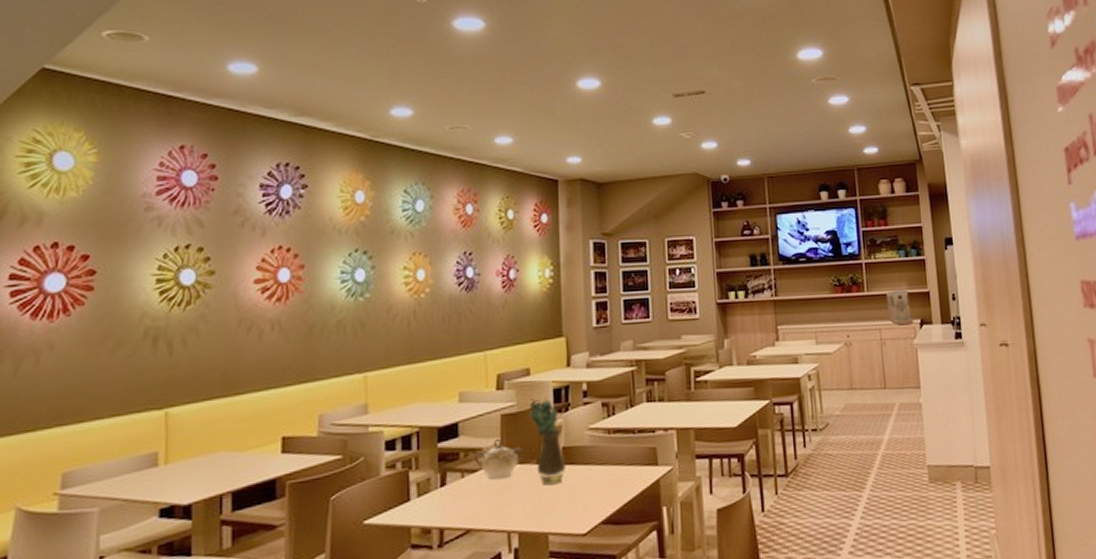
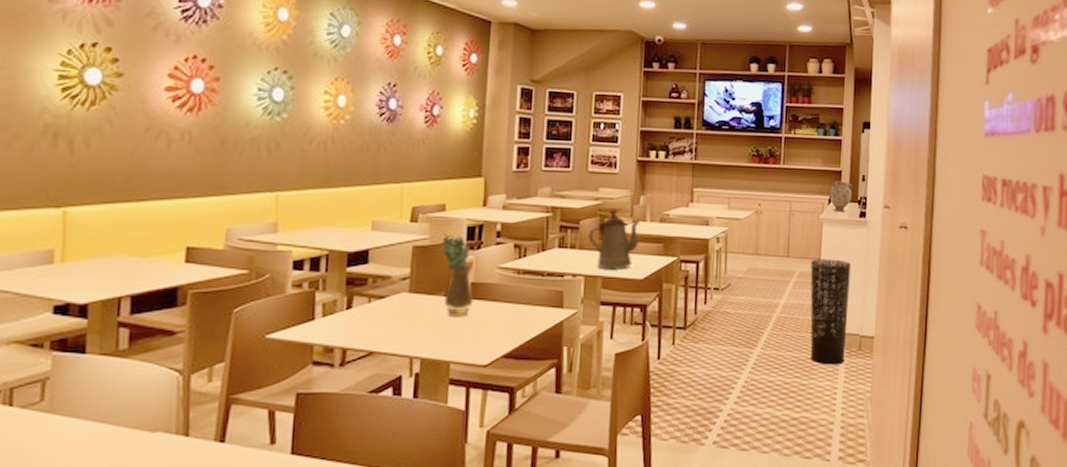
sugar bowl: present [475,438,525,480] -> none [383,268,433,308]
coffee pot: none [676,355,728,420] -> present [588,209,641,268]
coffee machine: present [885,290,914,326] -> none [800,166,823,200]
umbrella stand: none [910,386,962,503] -> present [810,259,851,365]
jug: none [920,302,944,336] -> present [830,181,853,212]

